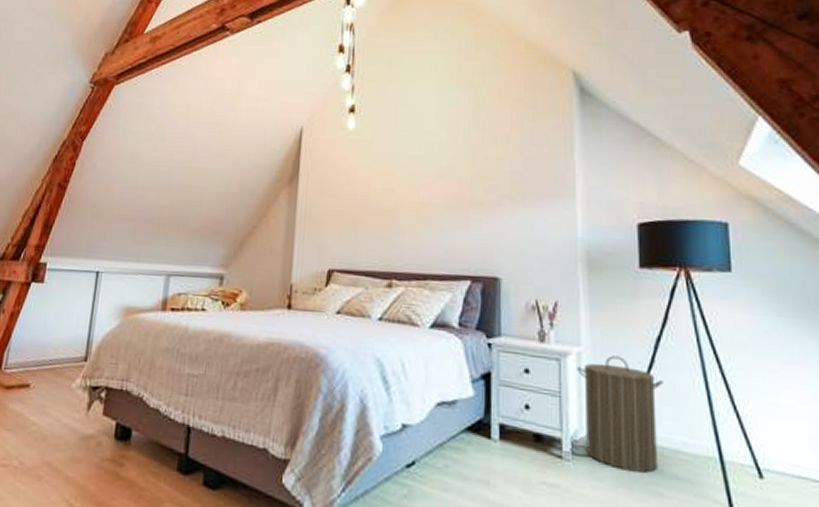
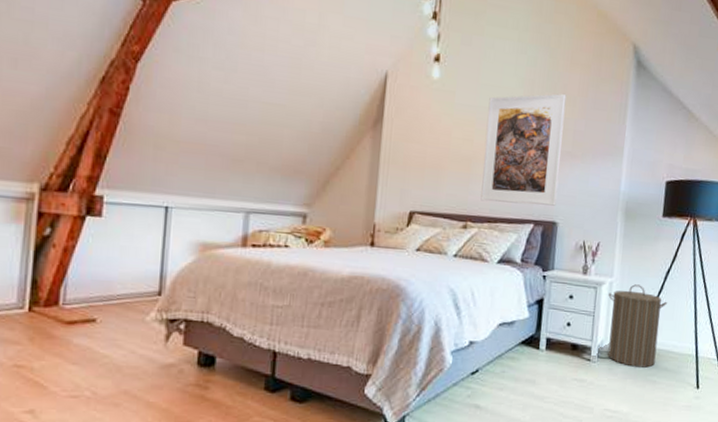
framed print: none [406,131,498,259] -> present [480,93,567,206]

